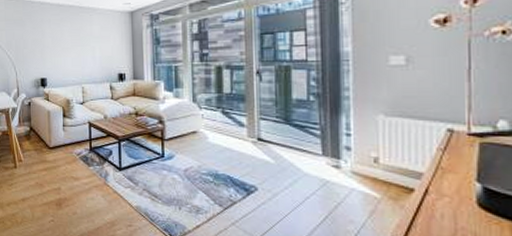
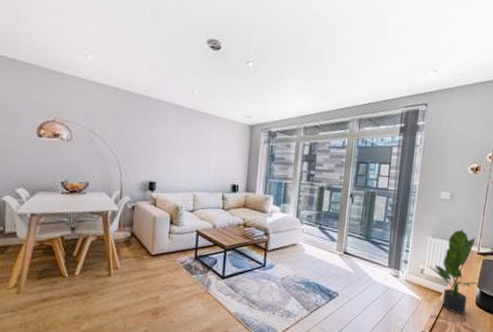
potted plant: none [383,103,486,220] -> present [427,230,483,315]

